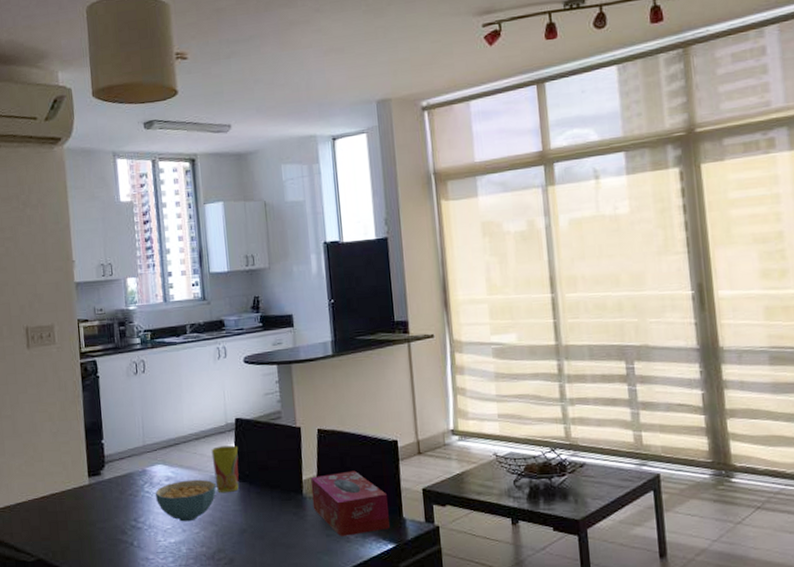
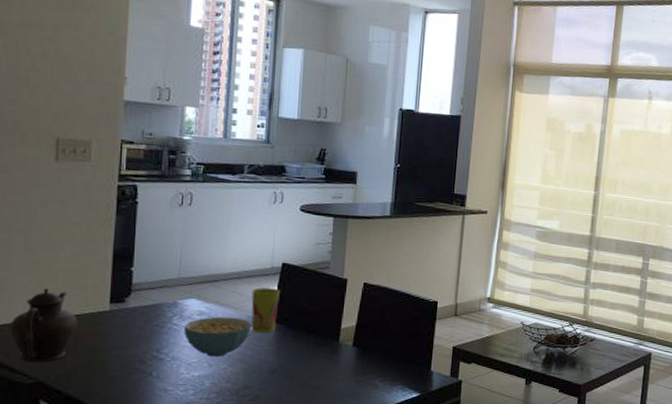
teapot: none [10,469,65,541] -> present [10,288,78,363]
tissue box: present [310,470,390,536] -> none [347,324,419,383]

